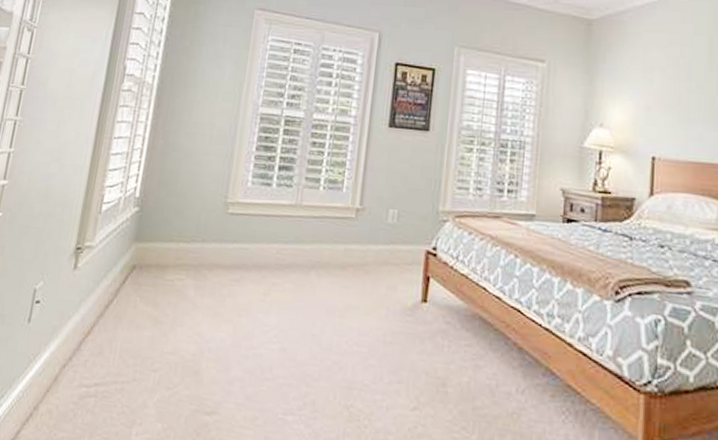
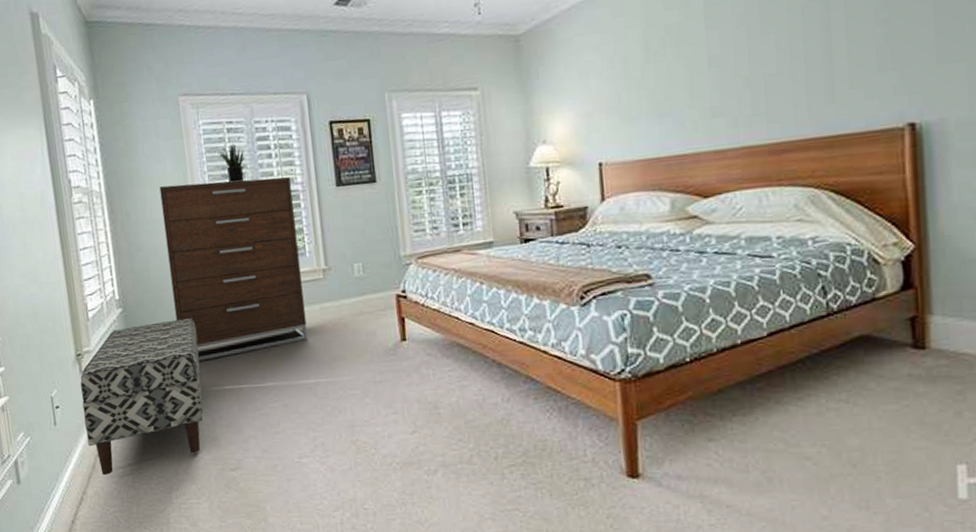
bench: none [57,229,211,392] -> present [80,317,204,476]
dresser: none [192,92,344,282] -> present [159,177,308,361]
potted plant: none [279,64,305,103] -> present [218,143,245,183]

